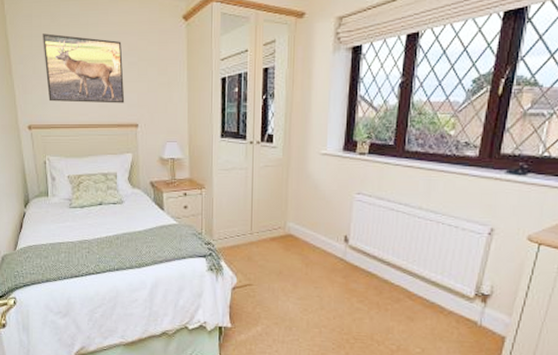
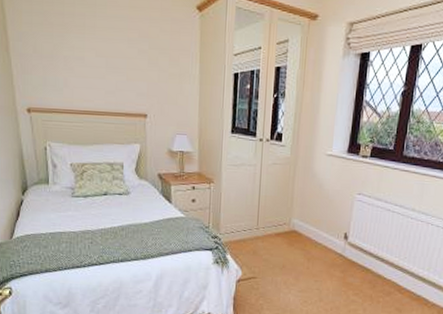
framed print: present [43,33,125,104] -> none [45,10,134,92]

